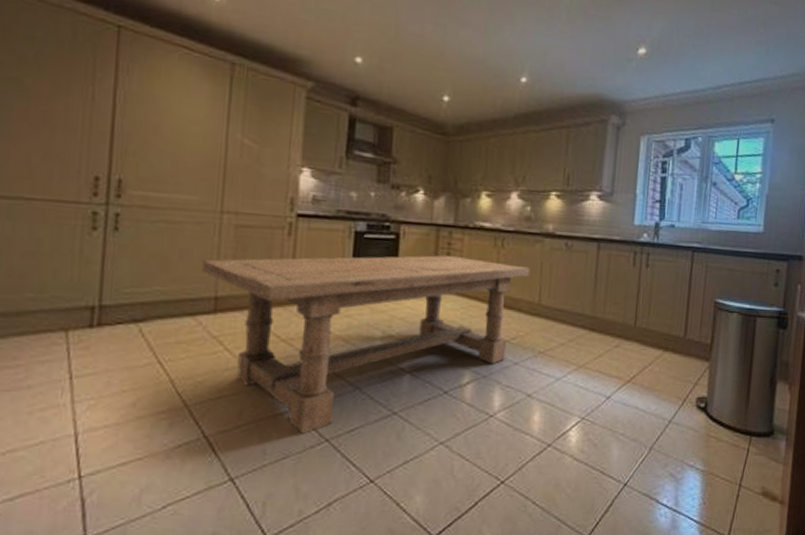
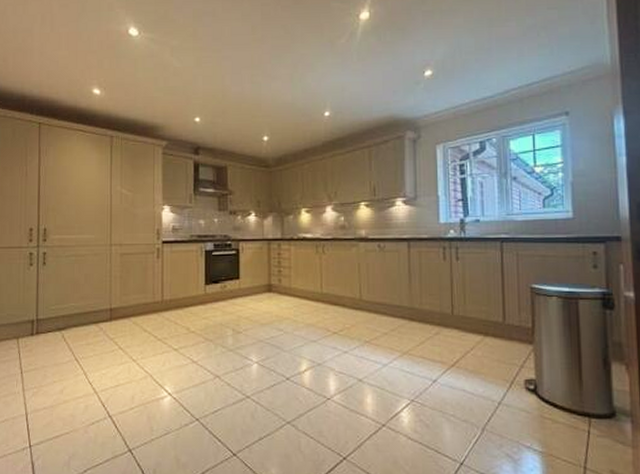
dining table: present [201,255,531,434] -> none [100,263,350,414]

